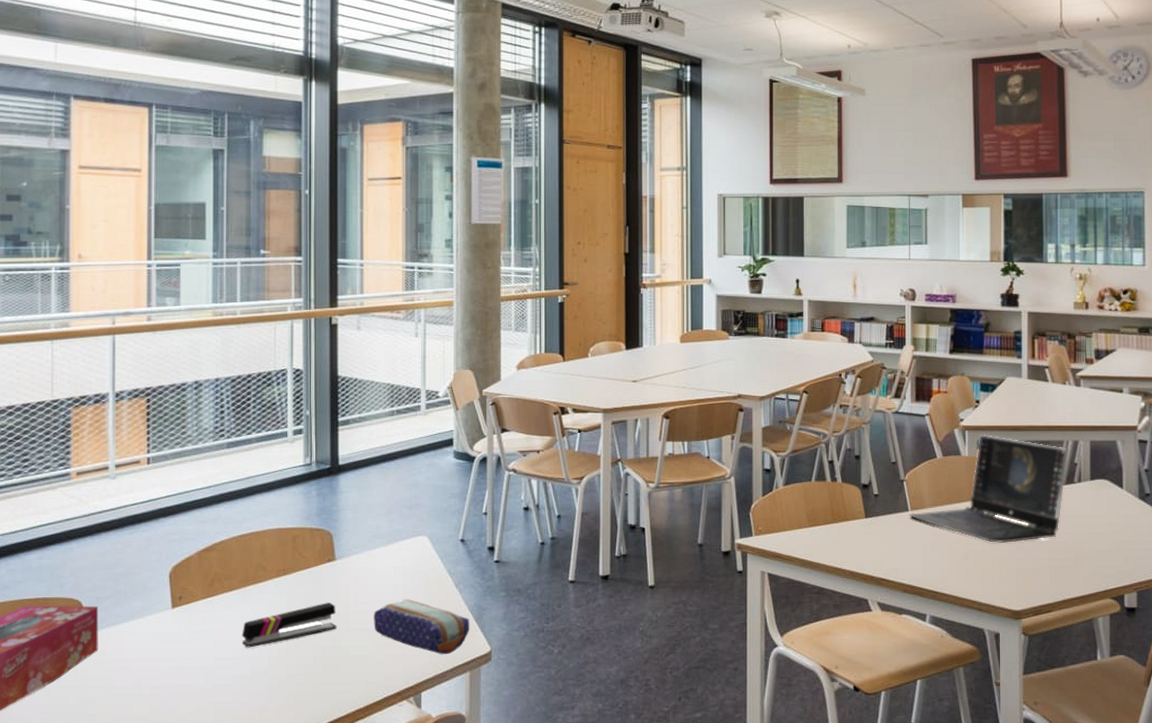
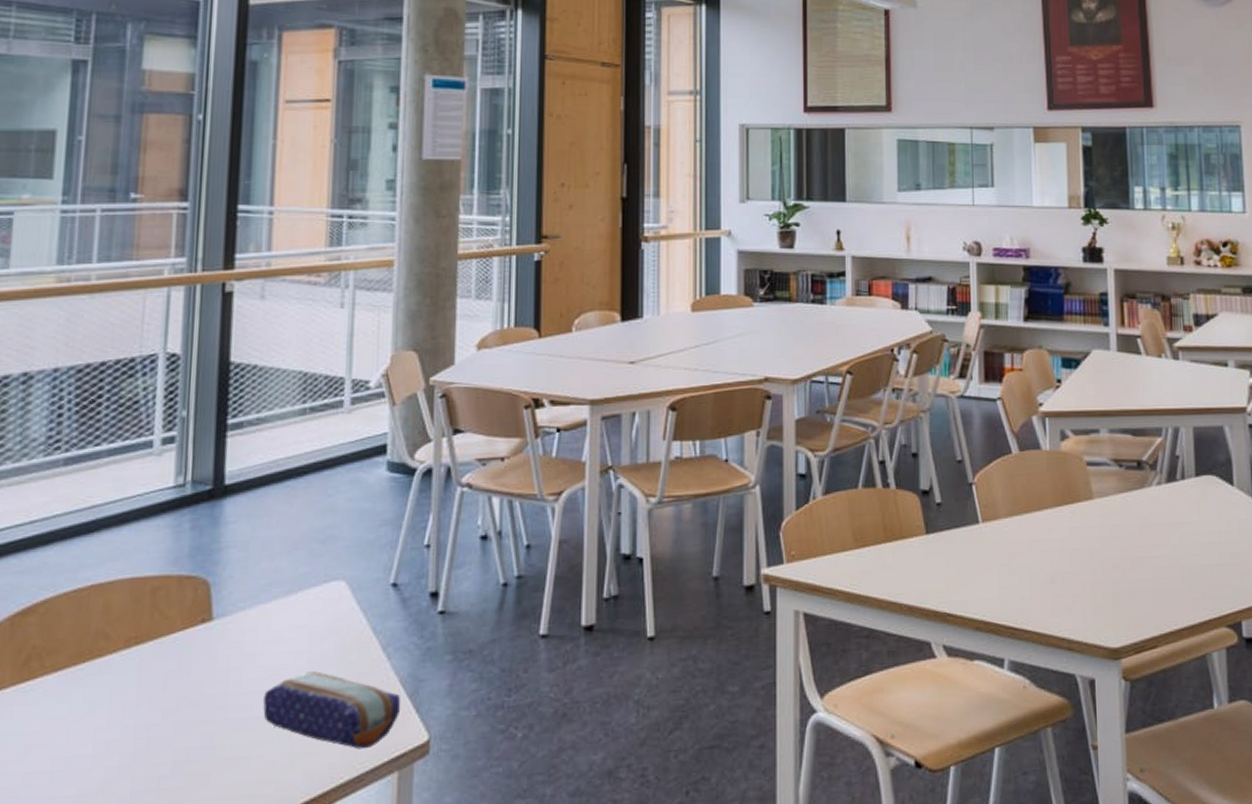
stapler: present [241,602,337,648] -> none [66,681,209,755]
laptop computer: present [909,435,1069,543] -> none [980,422,1169,561]

